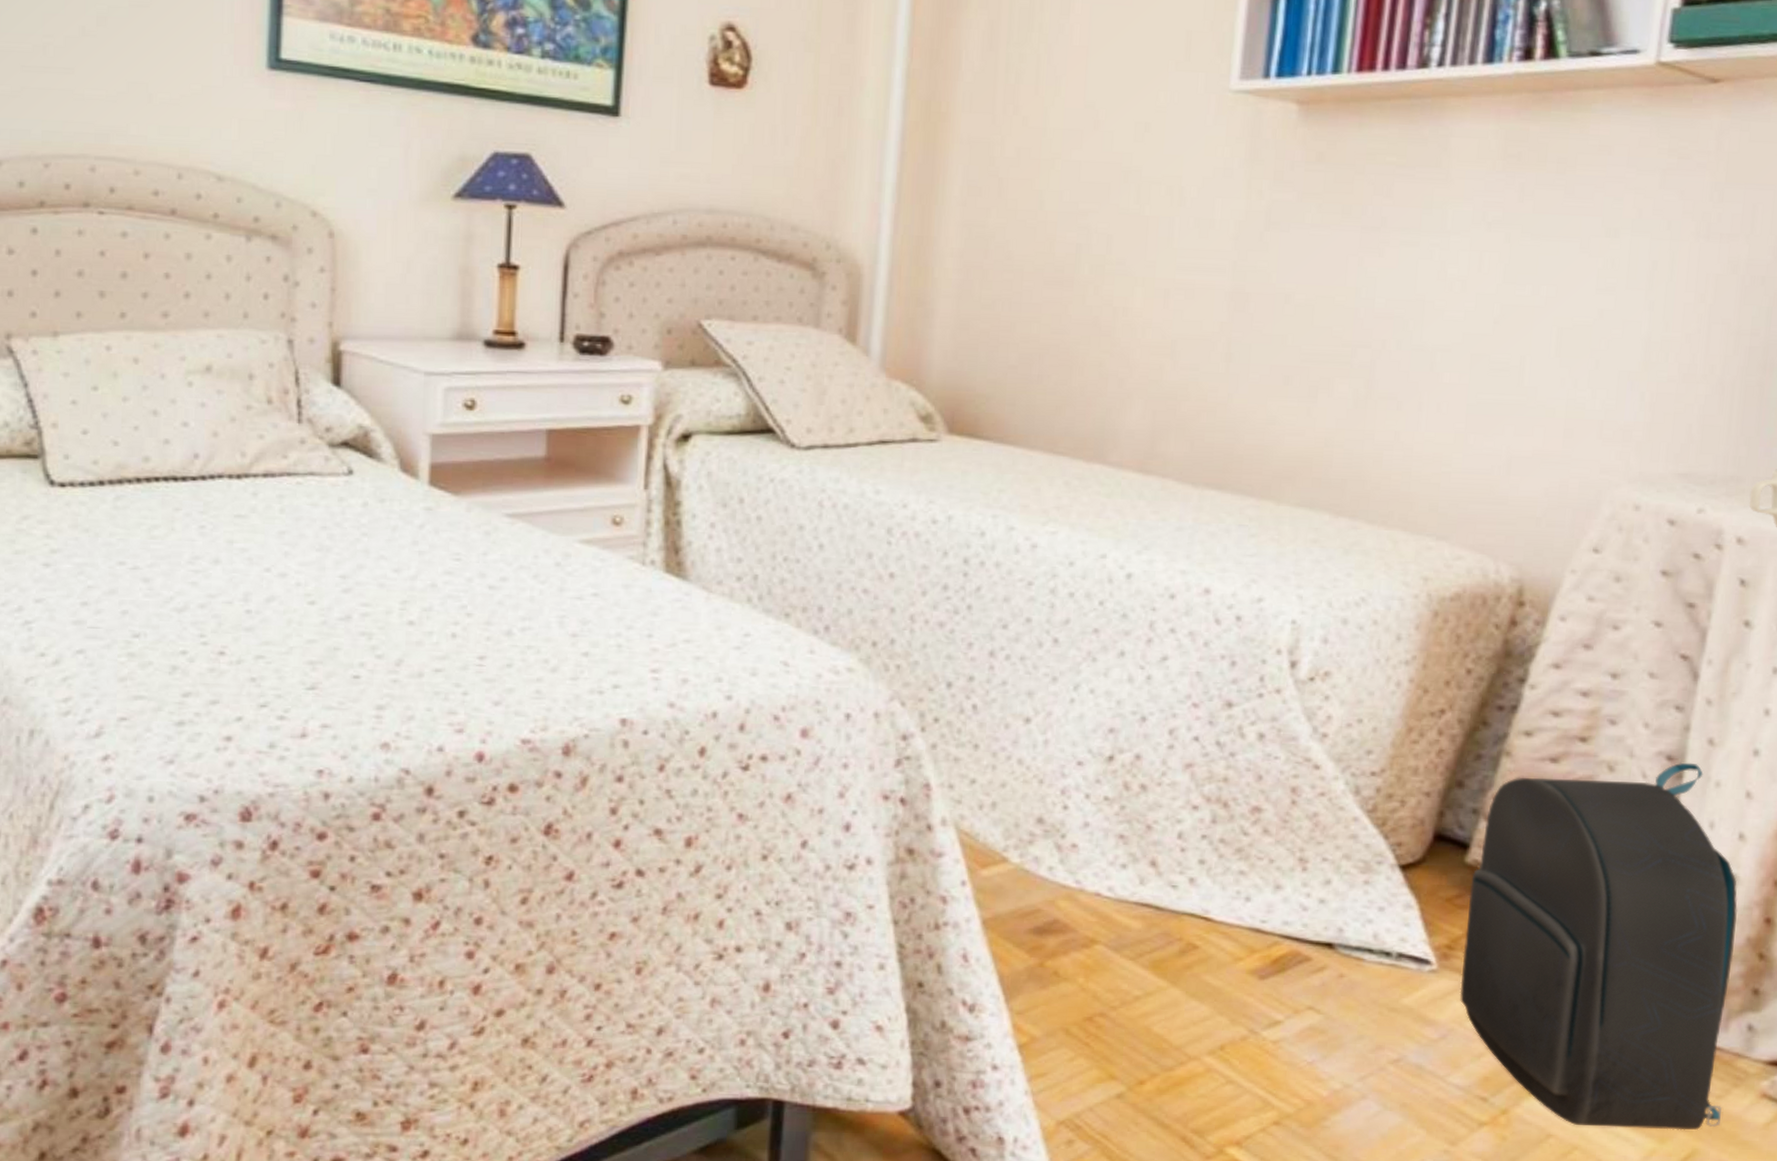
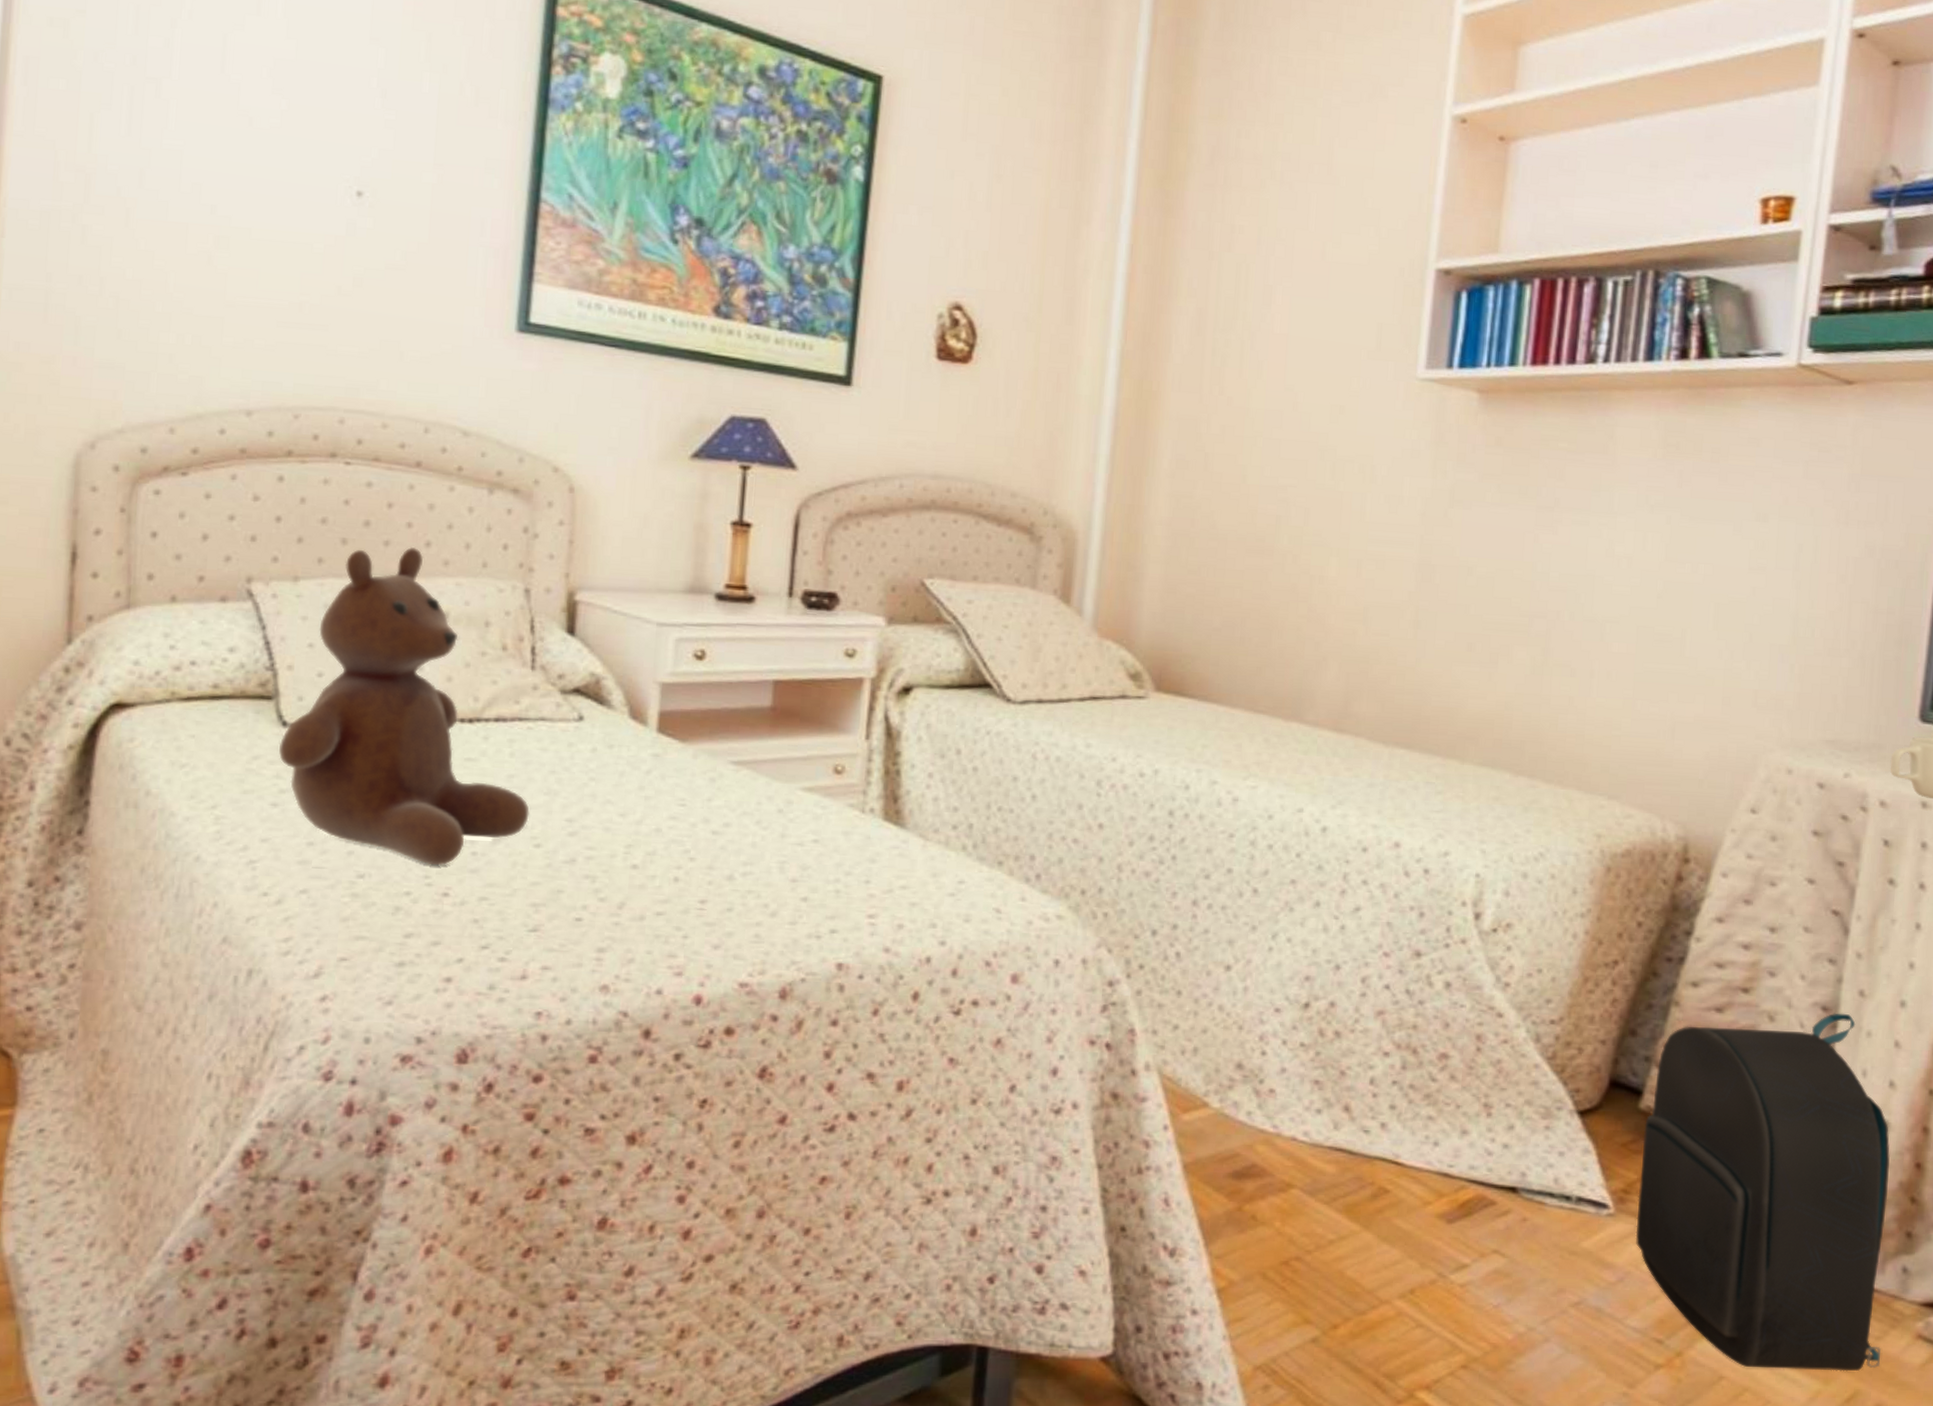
teddy bear: none [48,299,302,623] -> present [279,547,530,865]

